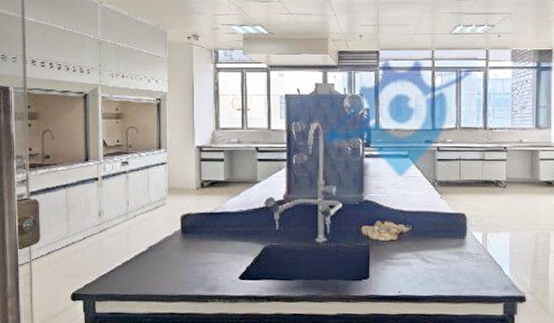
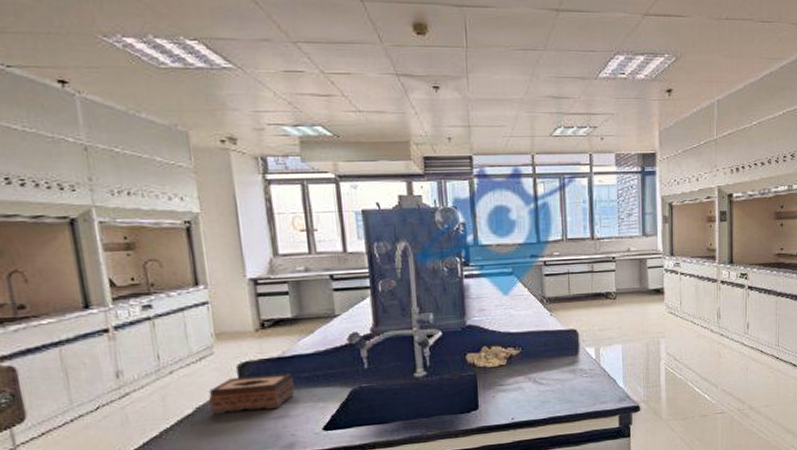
tissue box: none [159,225,220,256] -> present [208,372,295,415]

